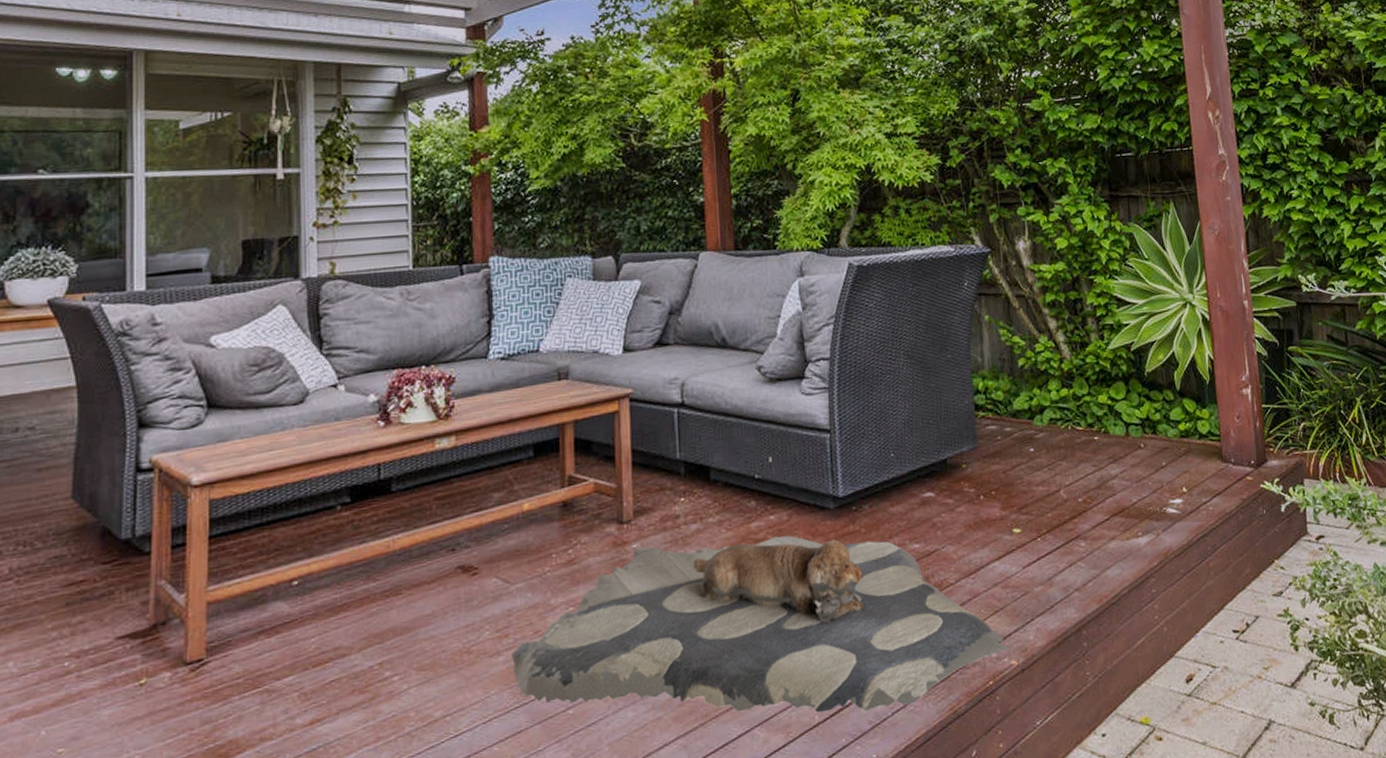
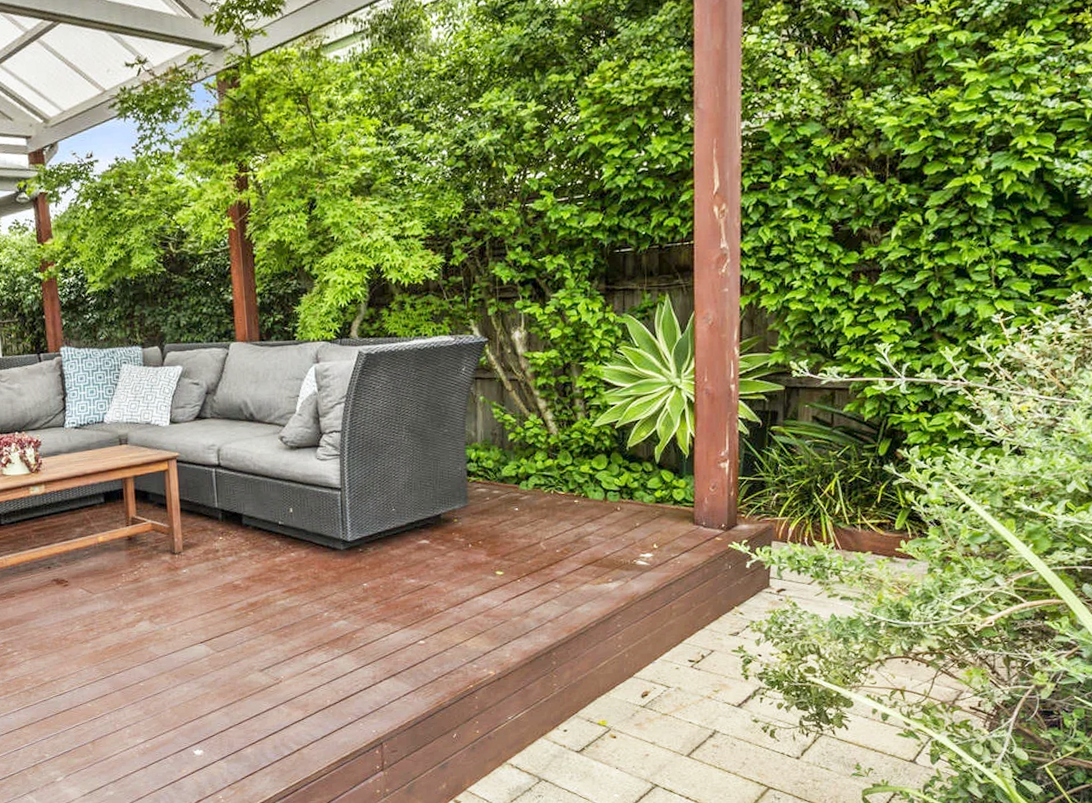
dog bed: present [511,535,1011,713] -> none [96,568,490,700]

